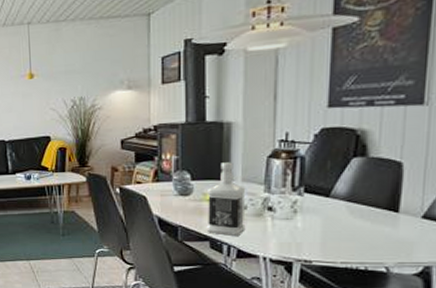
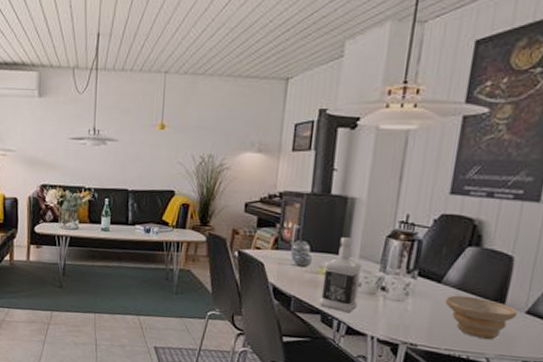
bowl: none [335,207,413,249] -> present [444,295,518,340]

